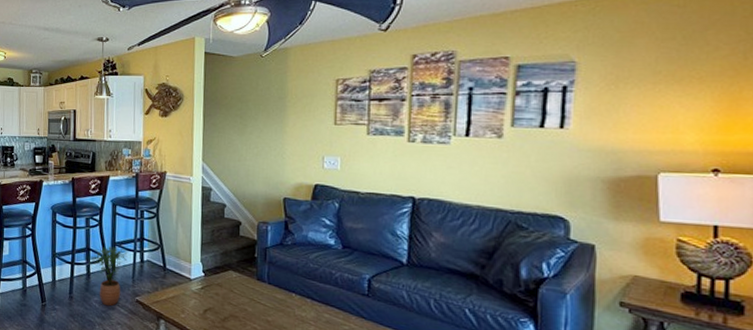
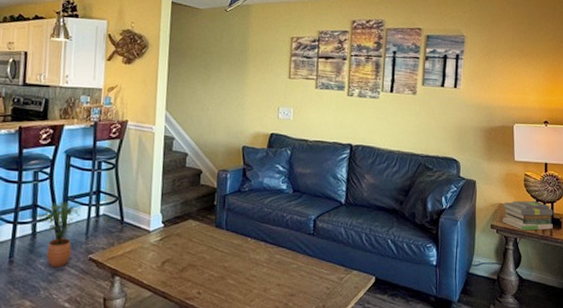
books: none [639,273,729,315] -> present [502,200,553,231]

